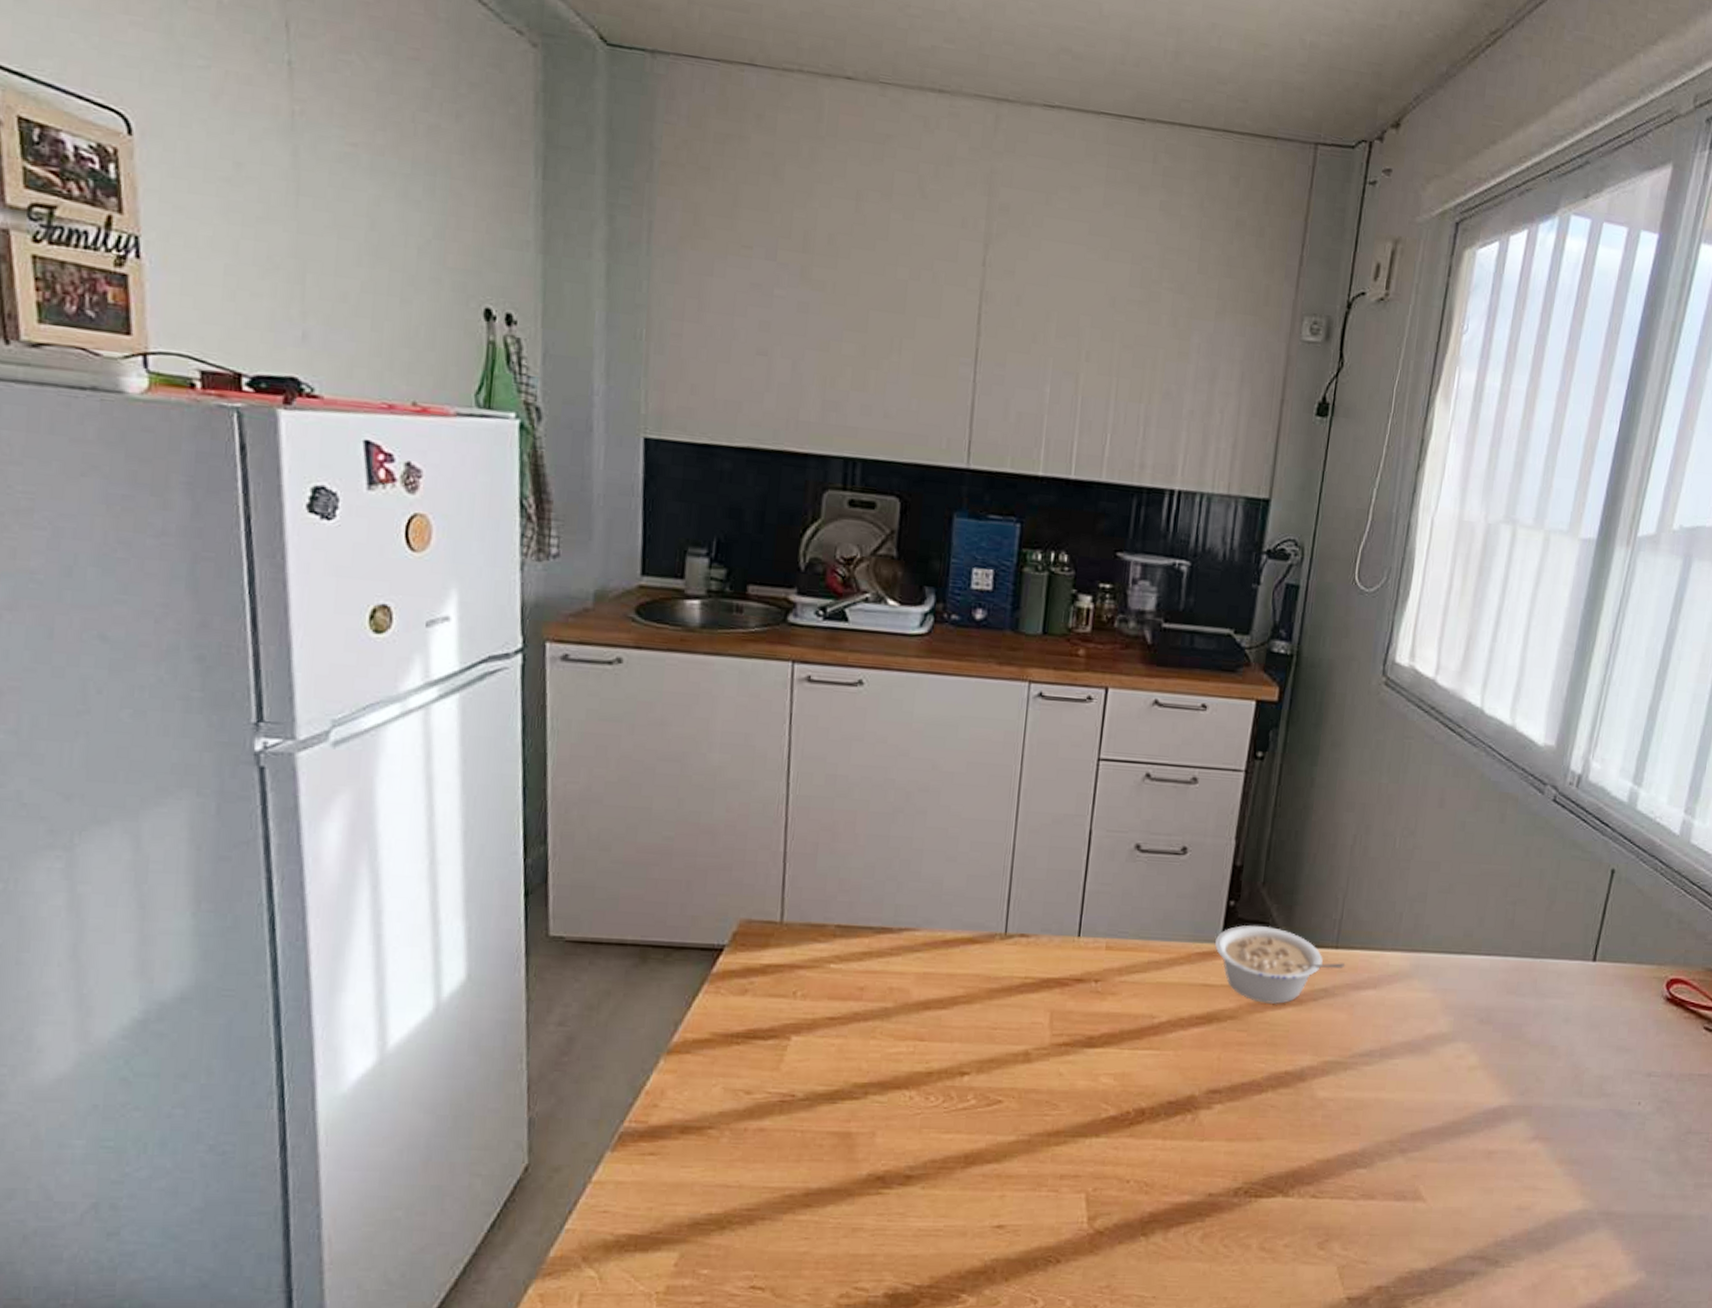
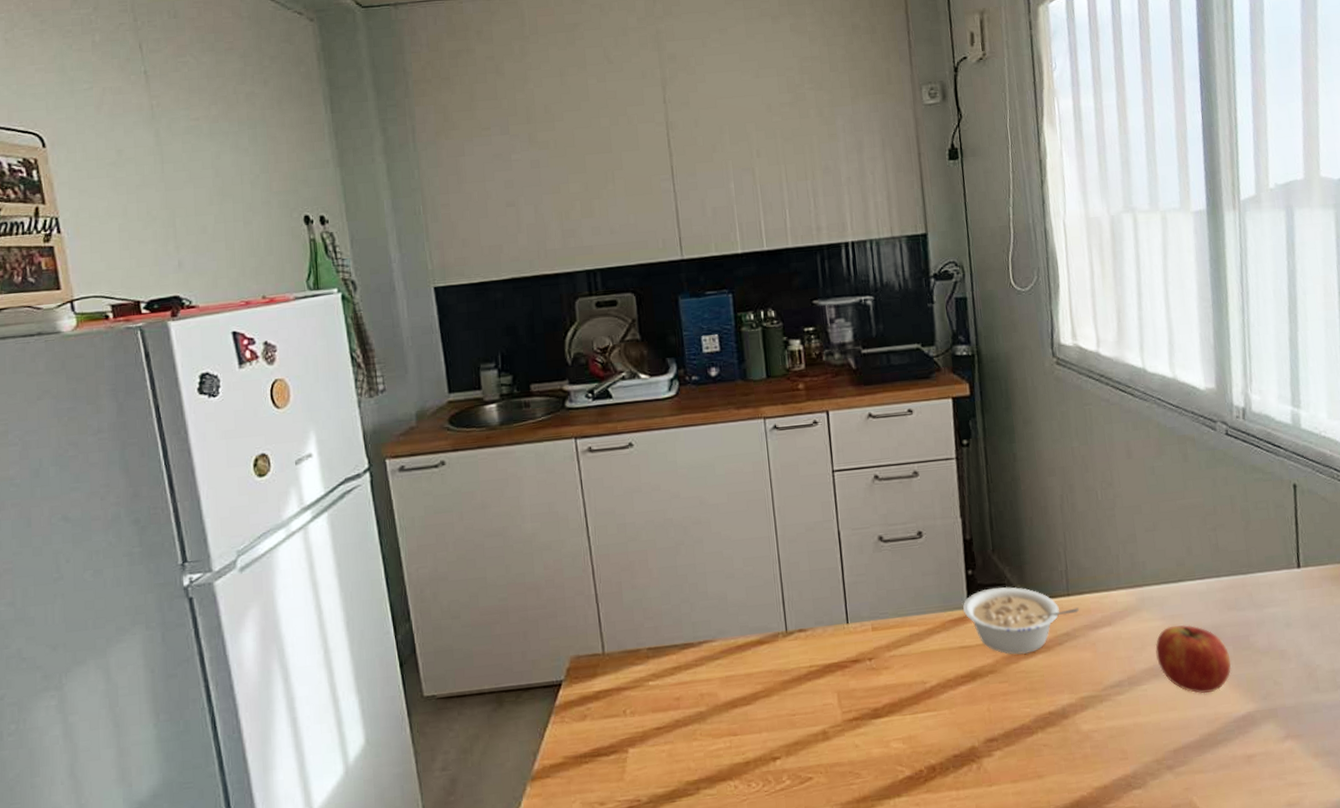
fruit: none [1417,1000,1497,1079] -> present [1155,625,1231,694]

